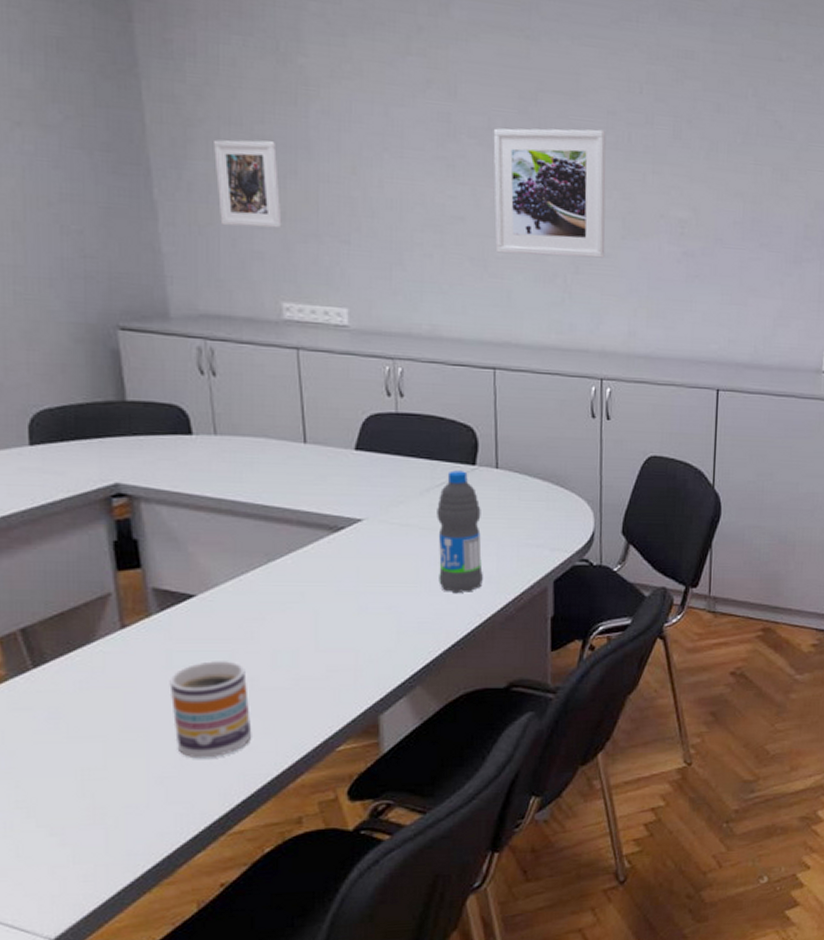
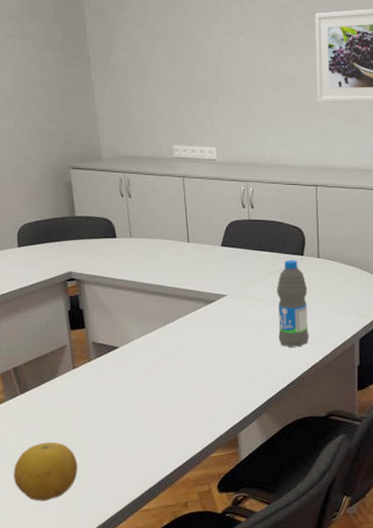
fruit: none [20,738,128,829] -> present [13,441,78,502]
mug: present [169,661,252,759] -> none [103,392,155,458]
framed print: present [212,139,282,229] -> none [128,35,173,95]

